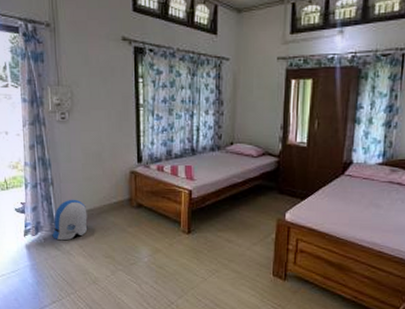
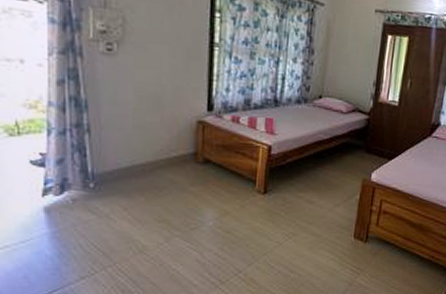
sun visor: present [52,199,88,241] -> none [85,150,137,202]

